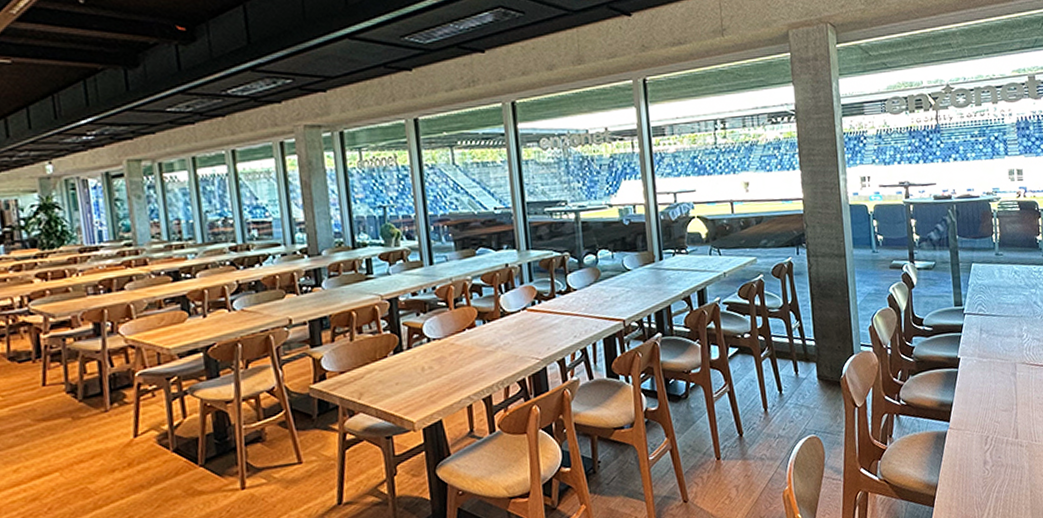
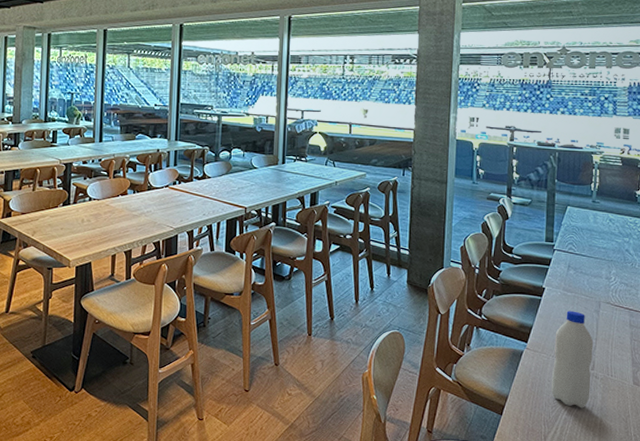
water bottle: none [976,378,1017,483] -> present [551,311,594,408]

